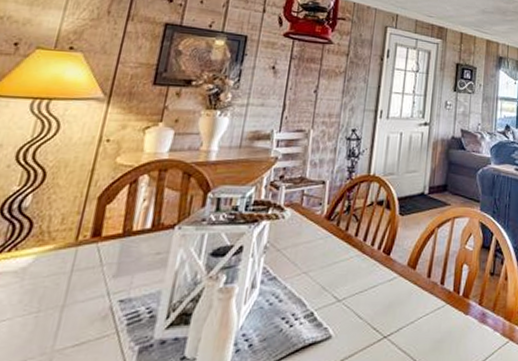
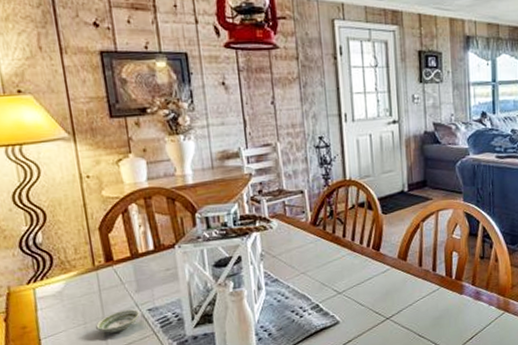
saucer: none [49,299,109,327] -> present [96,309,140,333]

